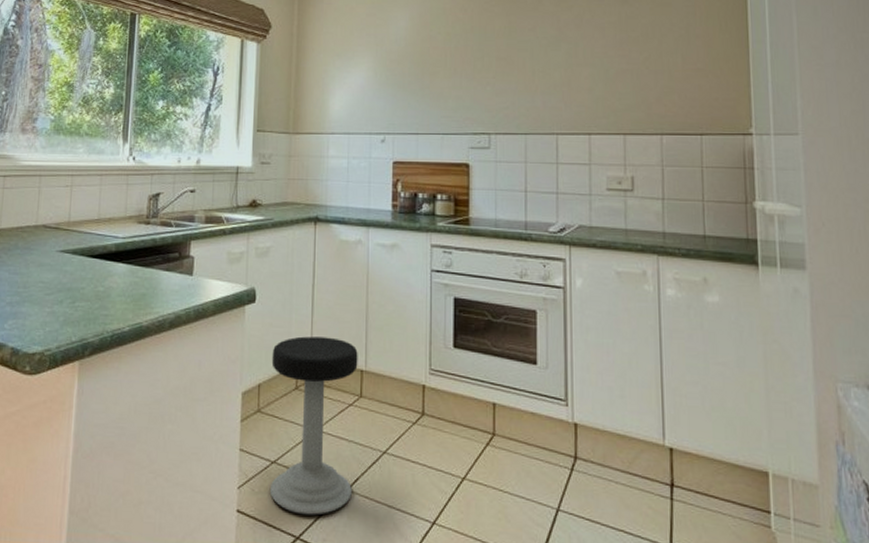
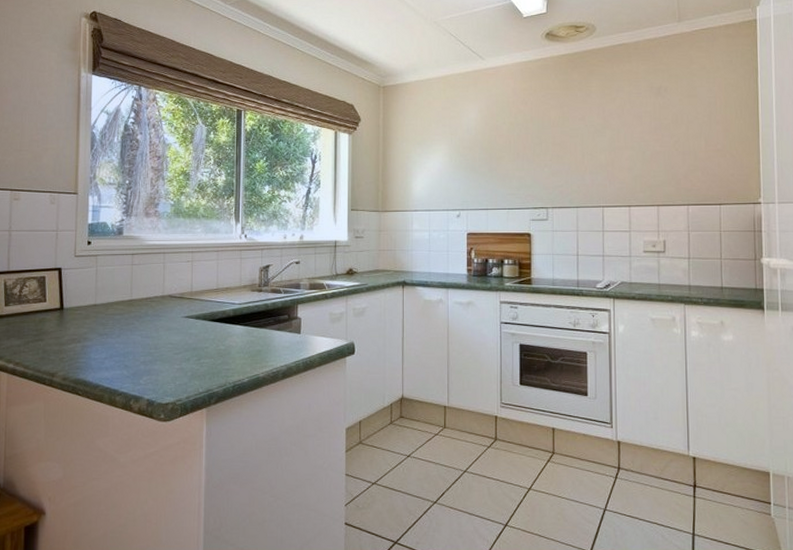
stool: present [269,336,358,515] -> none [370,380,442,524]

